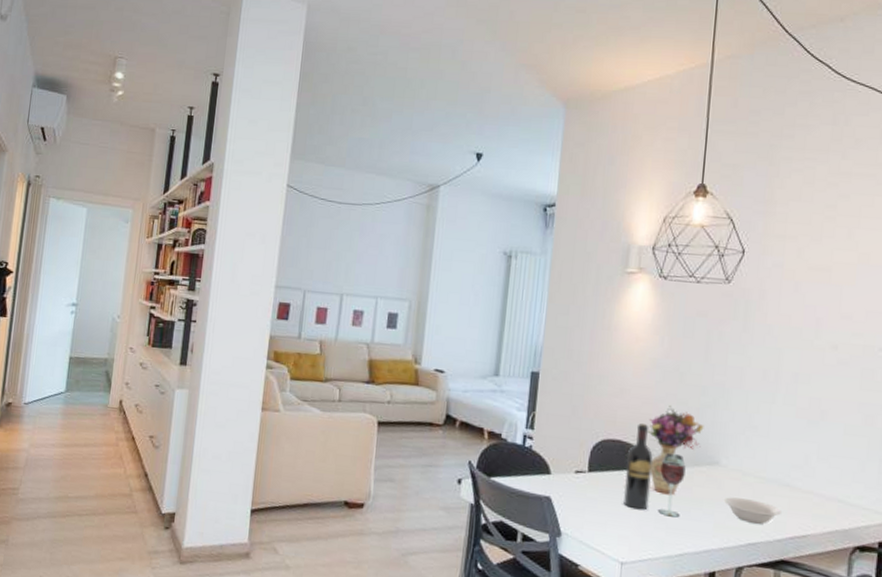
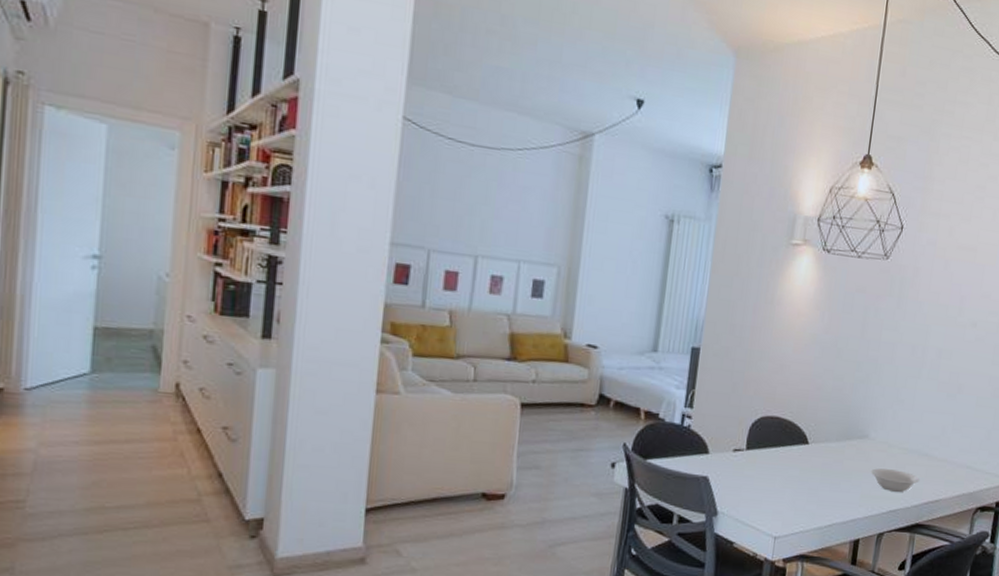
wine bottle: present [622,423,653,510] -> none [778,400,809,485]
flower arrangement: present [647,404,704,495] -> none [805,380,857,469]
wineglass: present [658,452,686,518] -> none [811,428,839,490]

